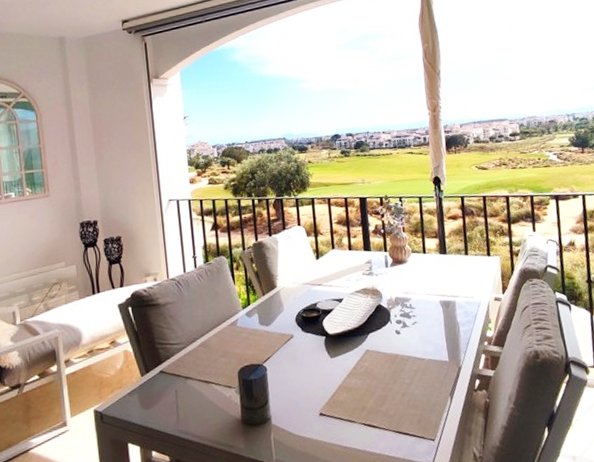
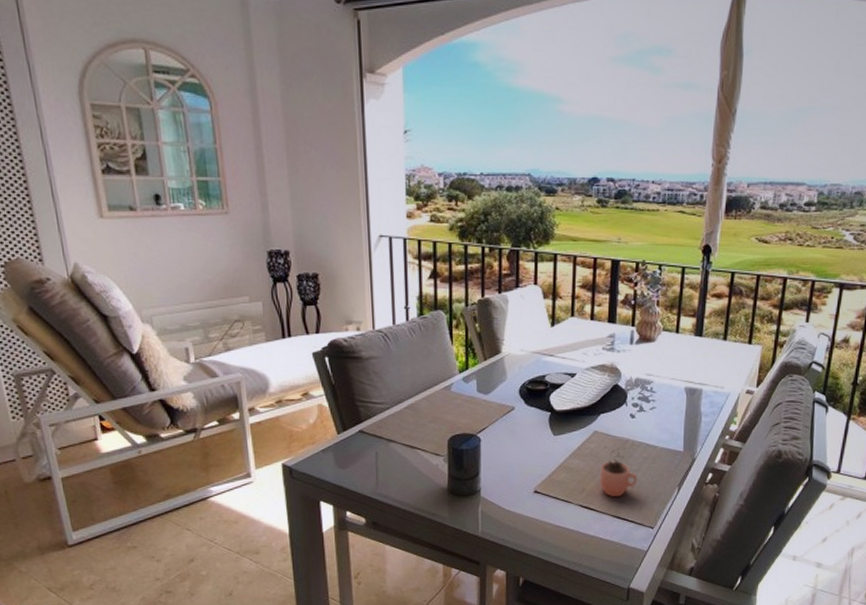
cocoa: none [376,363,412,413] -> present [600,446,638,498]

